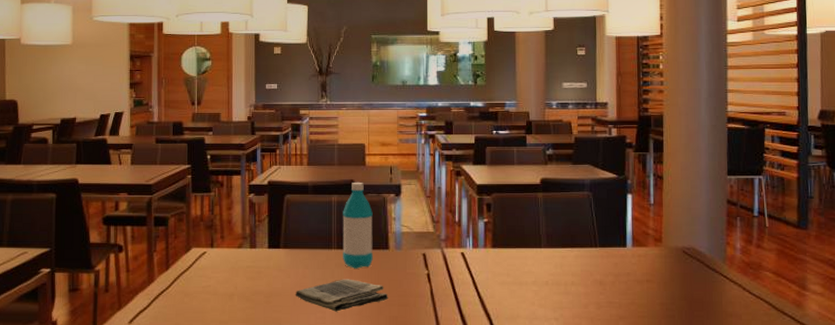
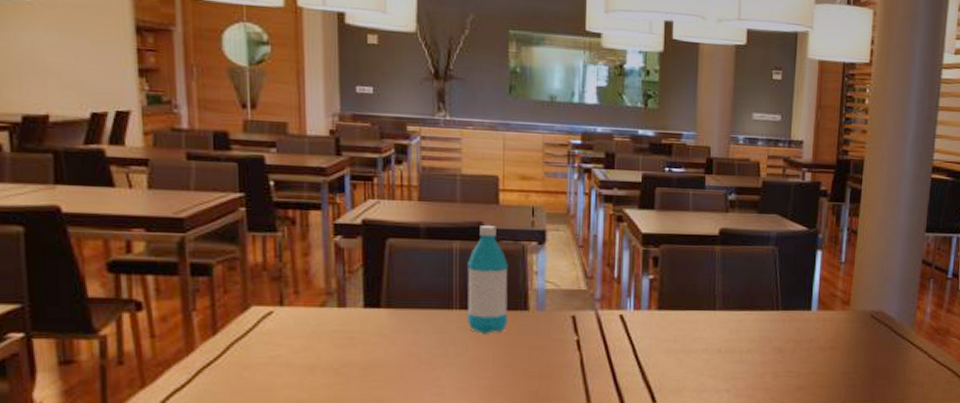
dish towel: present [295,279,389,312] -> none [402,346,527,386]

